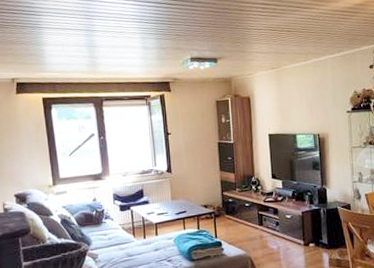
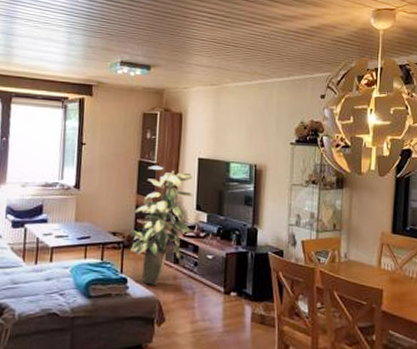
indoor plant: none [219,145,270,245] -> present [130,165,193,285]

